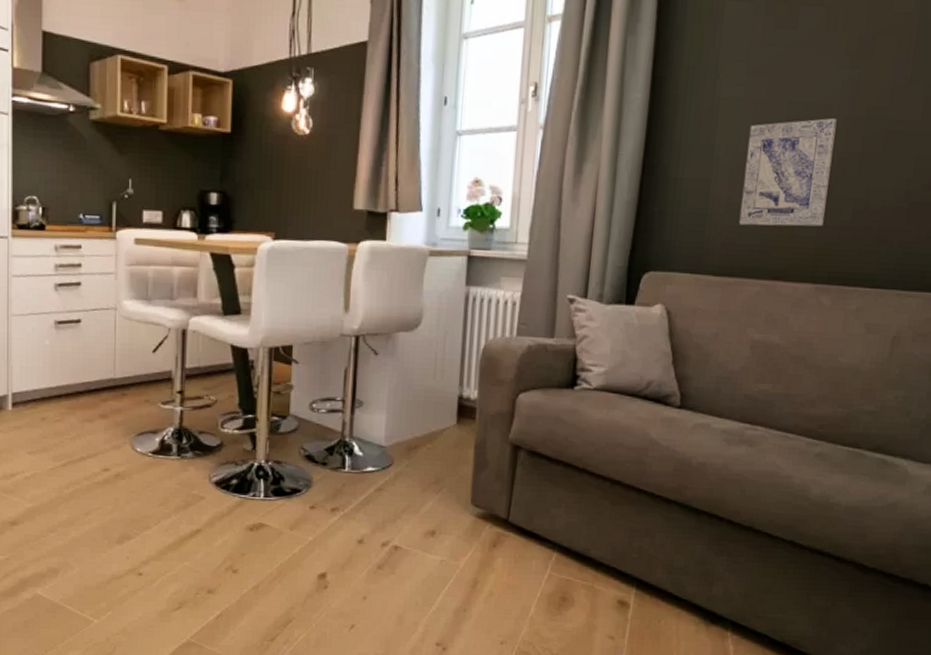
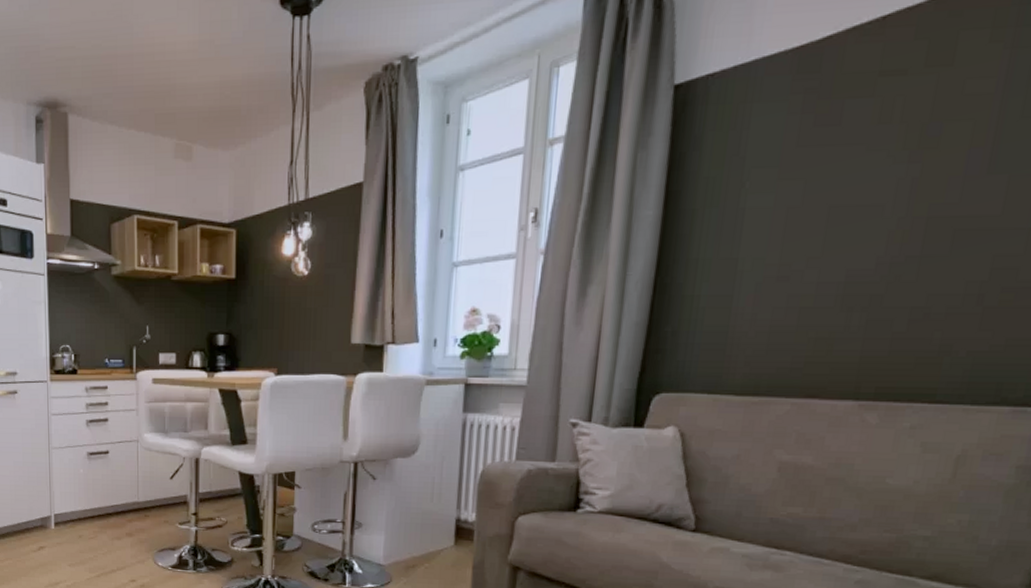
wall art: present [739,118,837,227] -> none [766,220,890,342]

